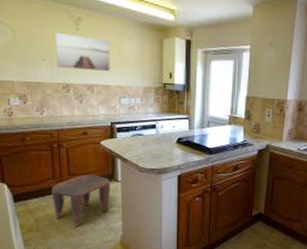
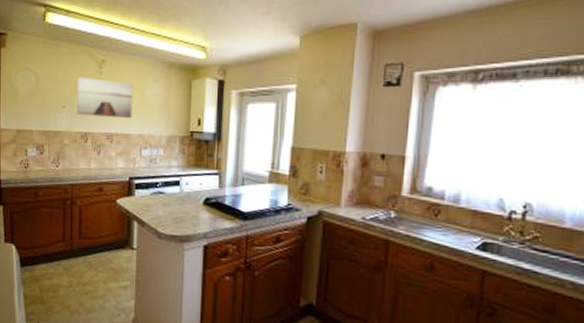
stool: present [51,174,110,227] -> none [59,238,124,303]

